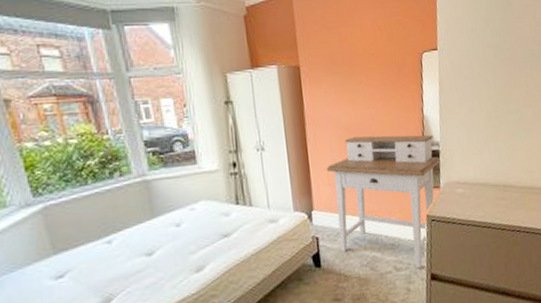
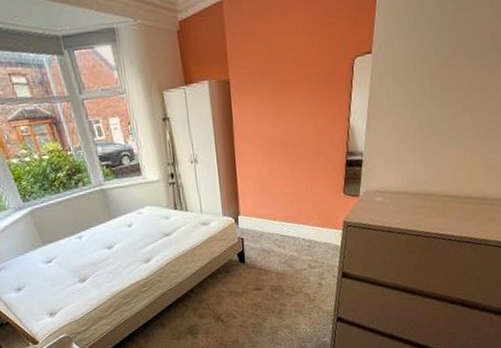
desk: present [326,135,440,269] -> none [252,145,362,268]

